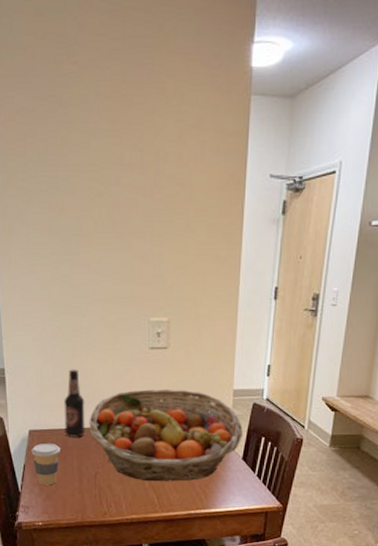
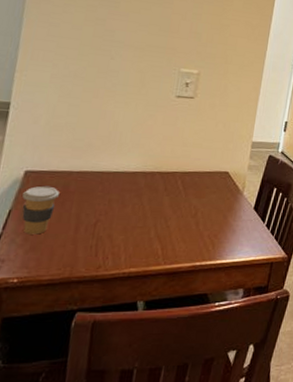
bottle: present [64,369,85,437] -> none [68,109,99,181]
fruit basket: present [89,389,243,481] -> none [97,135,257,231]

